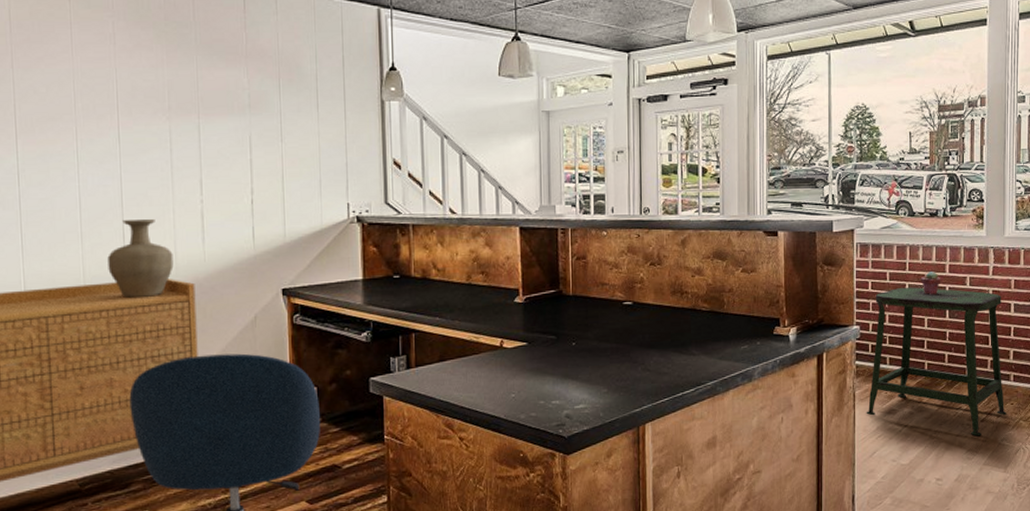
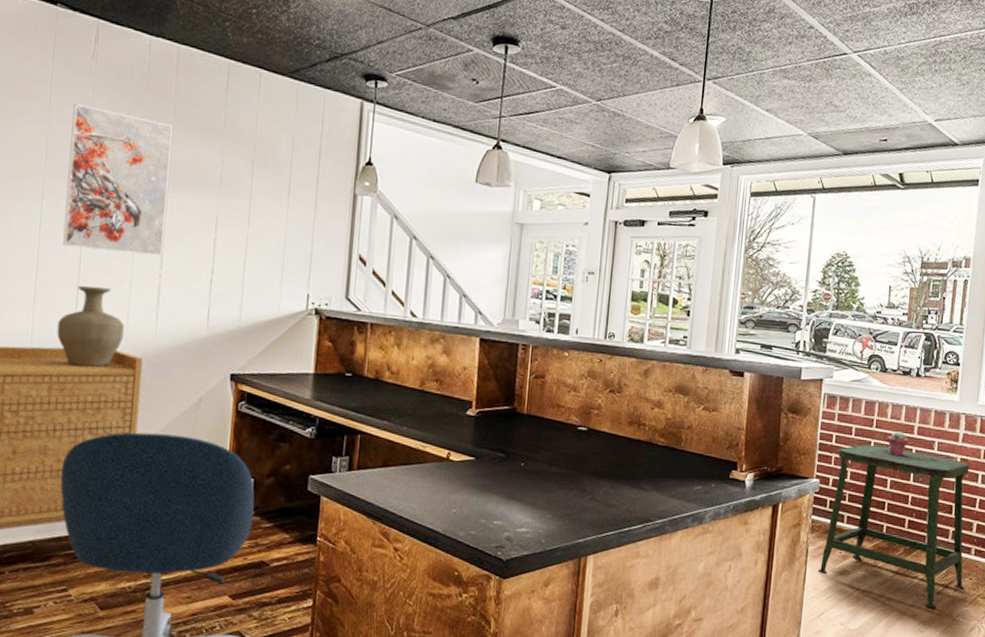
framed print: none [96,42,201,183] -> present [62,104,173,257]

